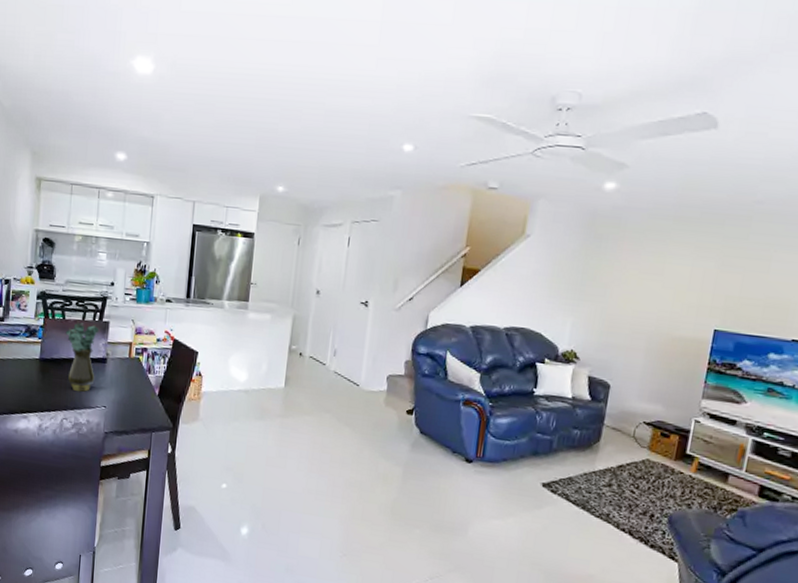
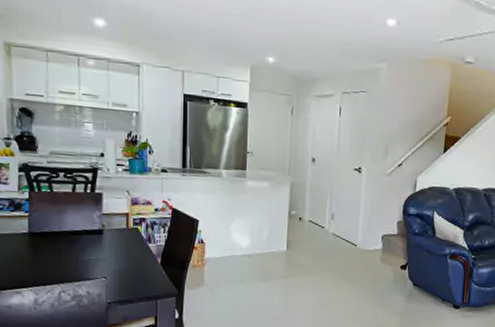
vase: present [65,319,99,392] -> none [55,192,92,265]

